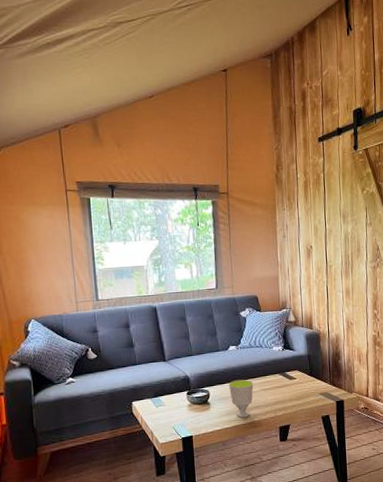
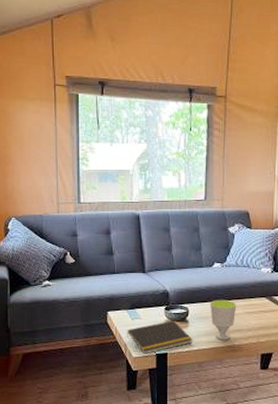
notepad: none [152,403,216,440] -> present [126,320,193,354]

